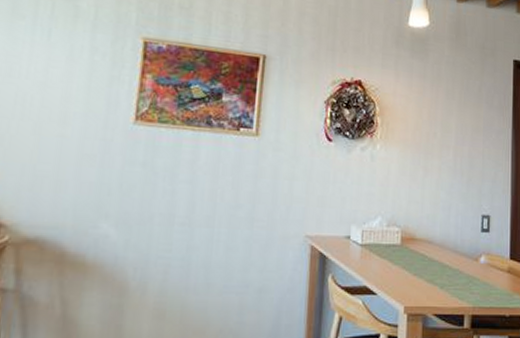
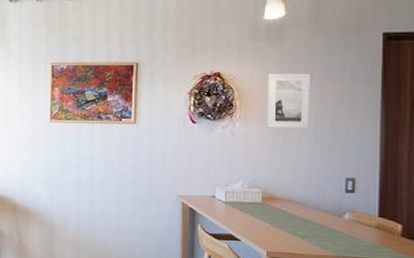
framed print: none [407,89,451,158] -> present [266,73,310,130]

